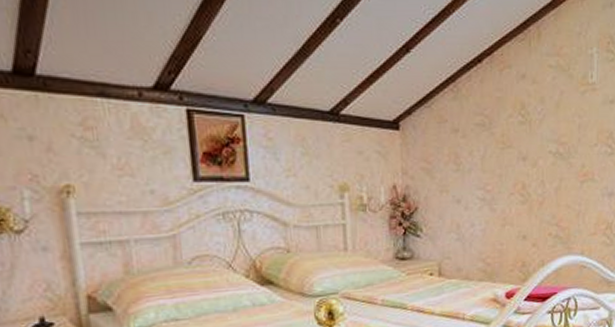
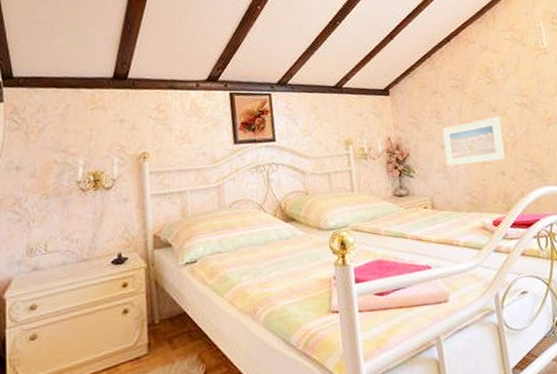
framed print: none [460,167,530,226] -> present [442,116,506,167]

